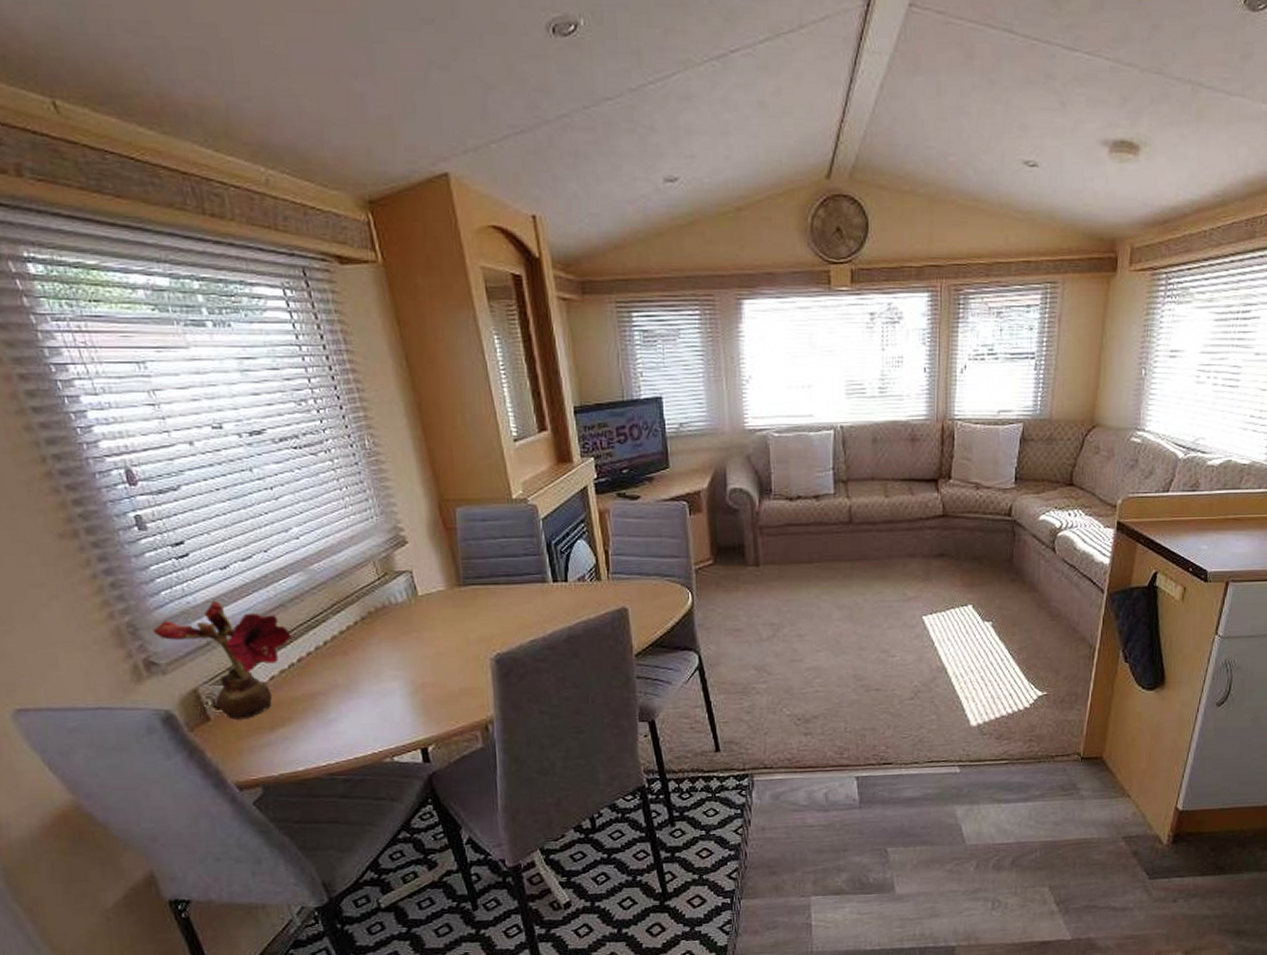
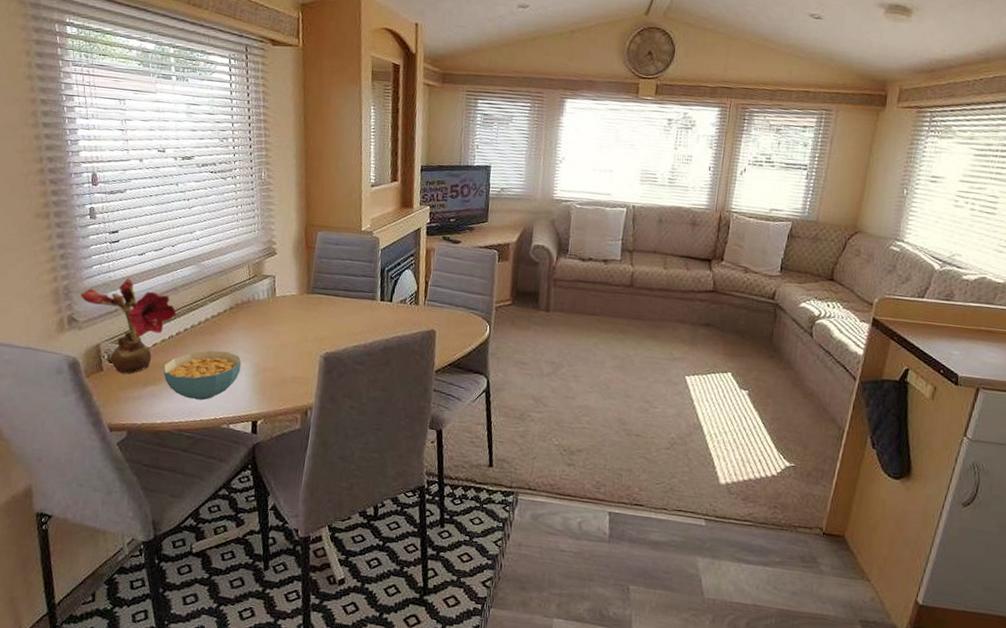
cereal bowl: none [290,672,393,736] -> present [163,350,242,401]

